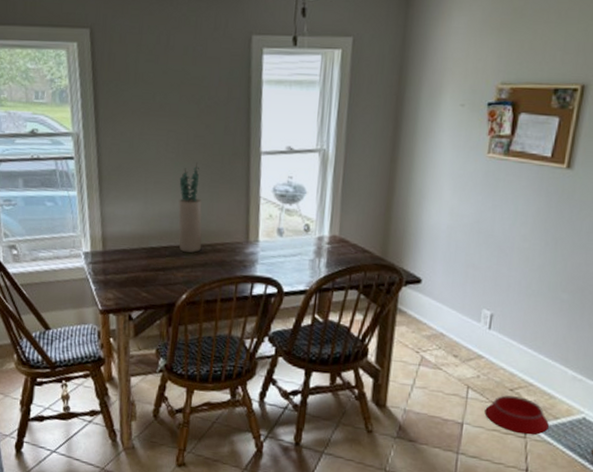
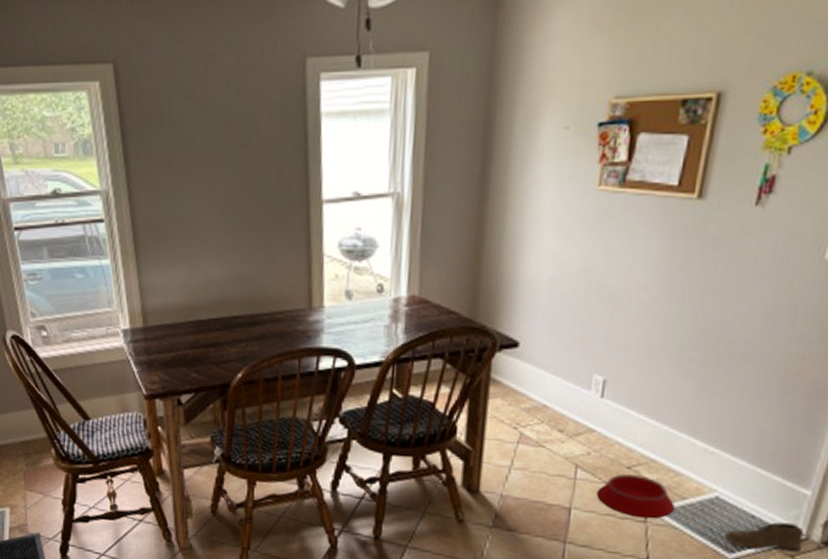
vase: present [178,163,202,253] -> none [227,218,258,325]

